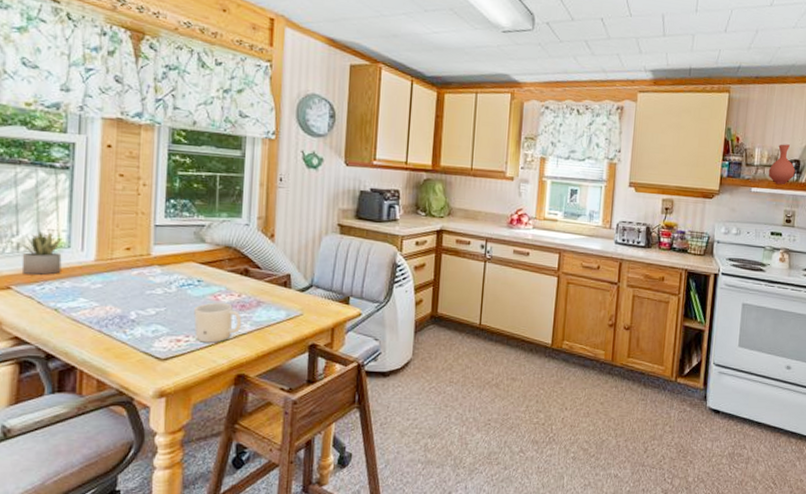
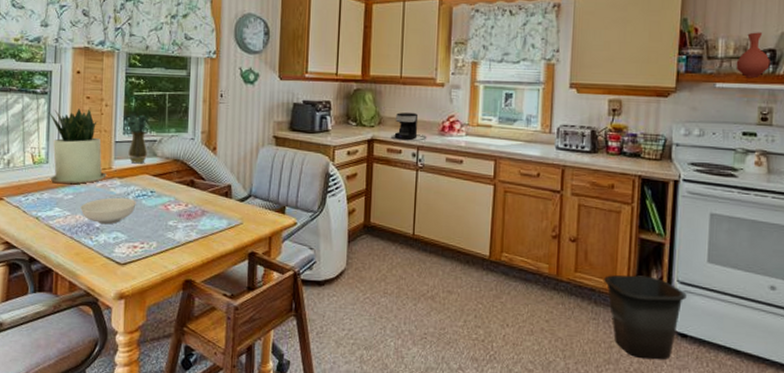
succulent plant: present [21,230,63,275] -> none [11,148,42,187]
planter: none [71,186,144,272] -> present [49,109,106,185]
bowl: none [111,286,180,317] -> present [80,197,136,225]
vase: none [167,192,195,251] -> present [125,111,148,164]
mug: present [194,302,242,343] -> none [148,211,189,250]
coffee maker: none [460,204,496,233] -> present [391,112,427,141]
waste bin: none [652,359,721,434] -> present [604,274,687,360]

